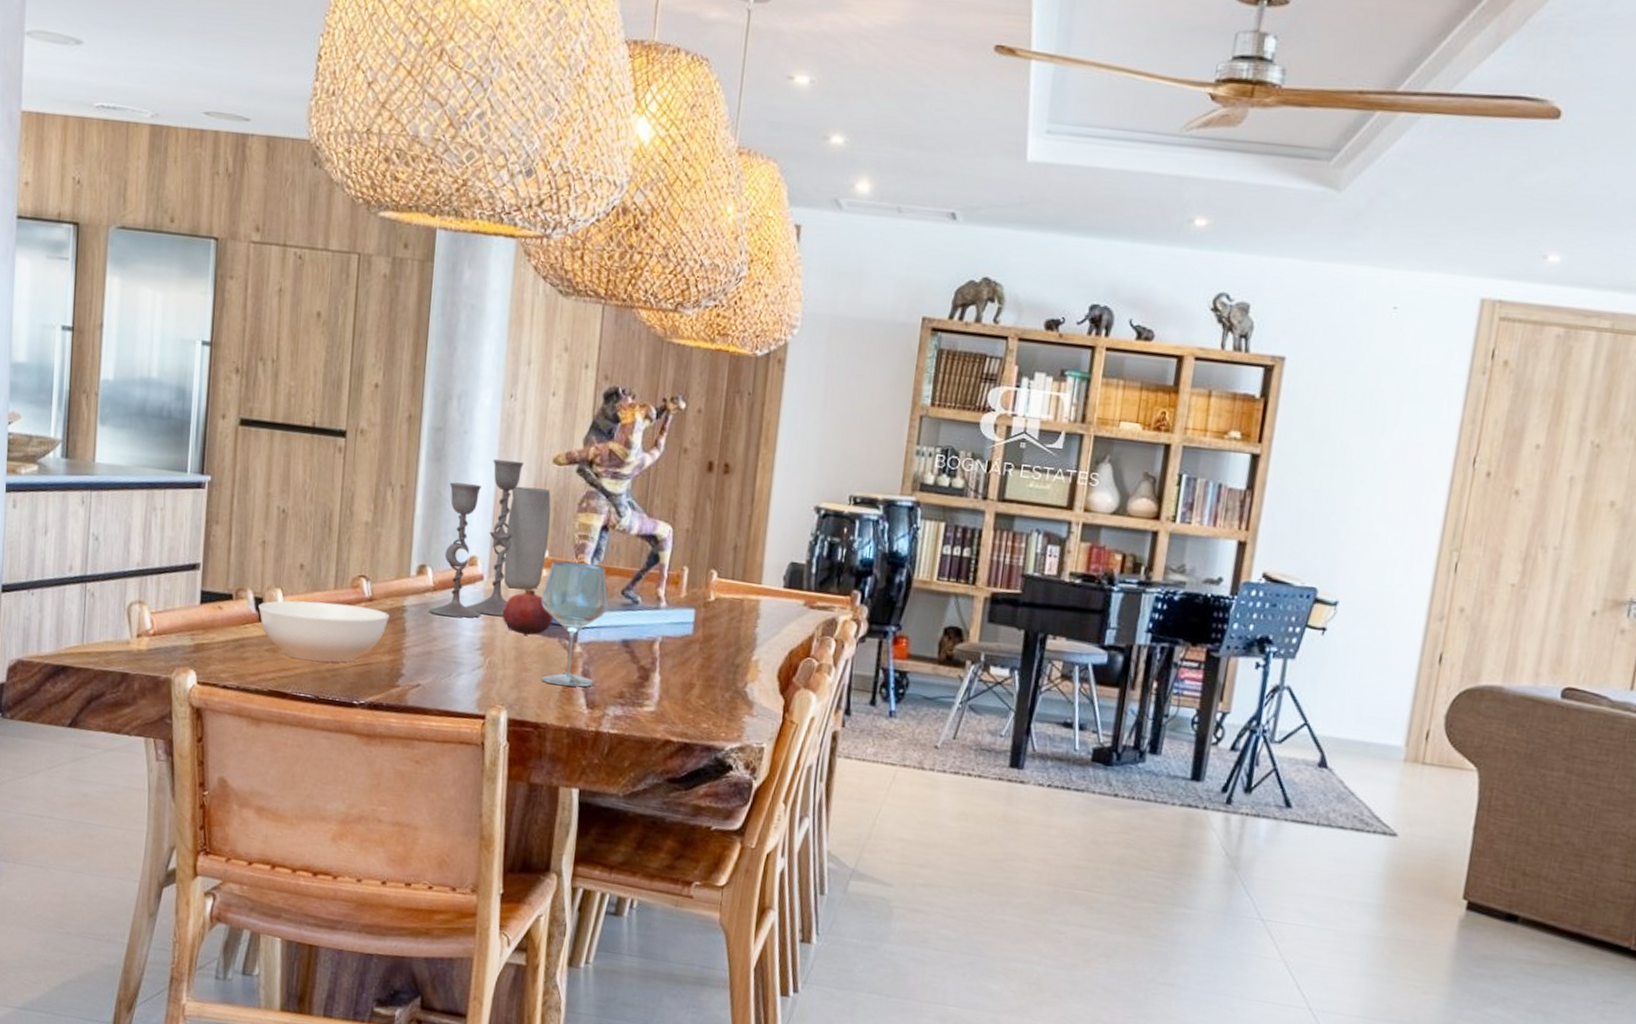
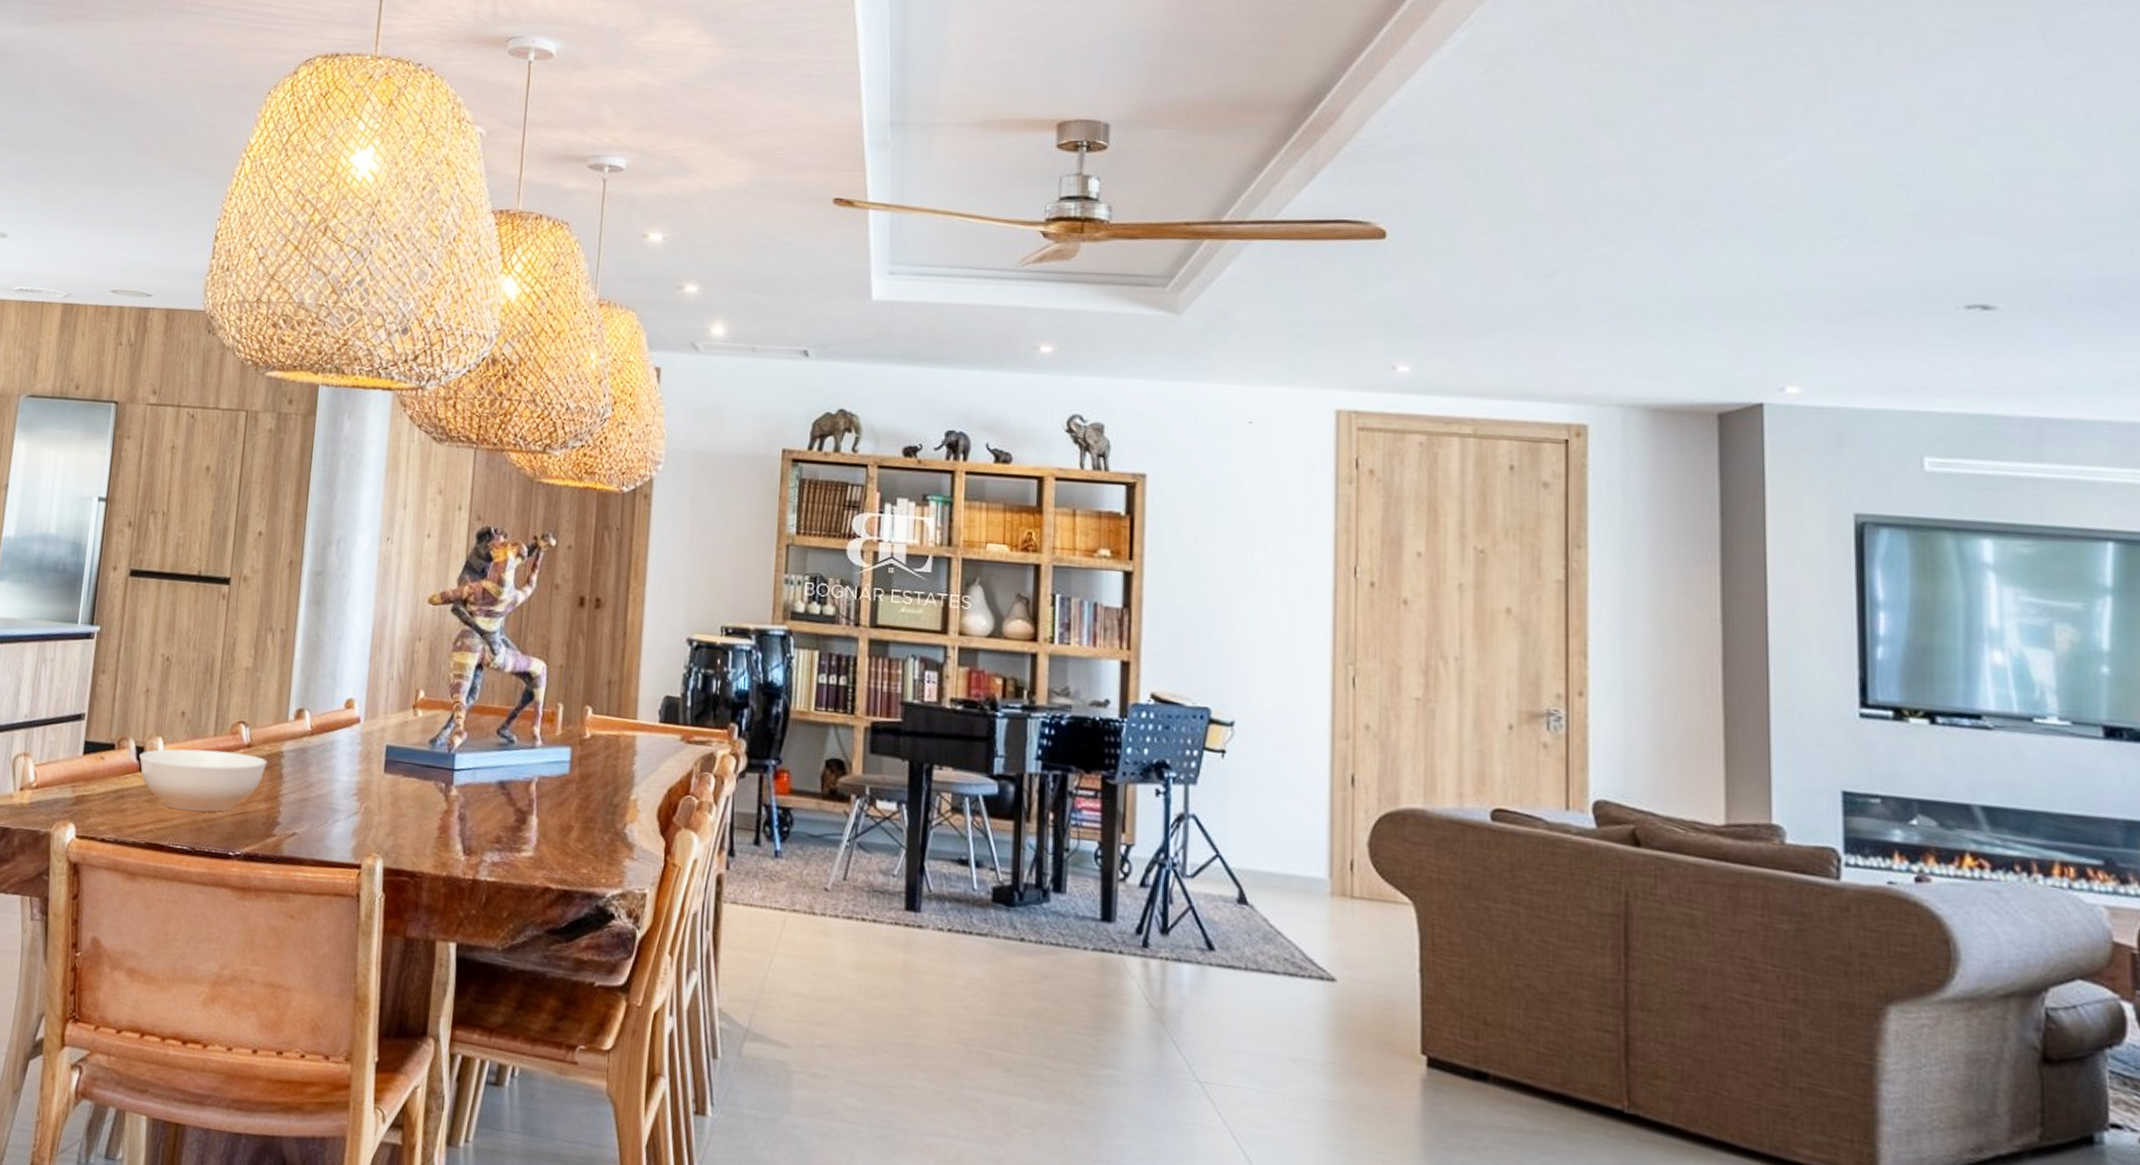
candlestick: present [428,459,524,618] -> none [305,601,400,763]
fruit: present [502,587,554,636] -> none [378,729,429,779]
vase: present [503,486,551,590] -> none [380,627,427,732]
wine glass: present [541,561,609,687] -> none [417,701,485,833]

